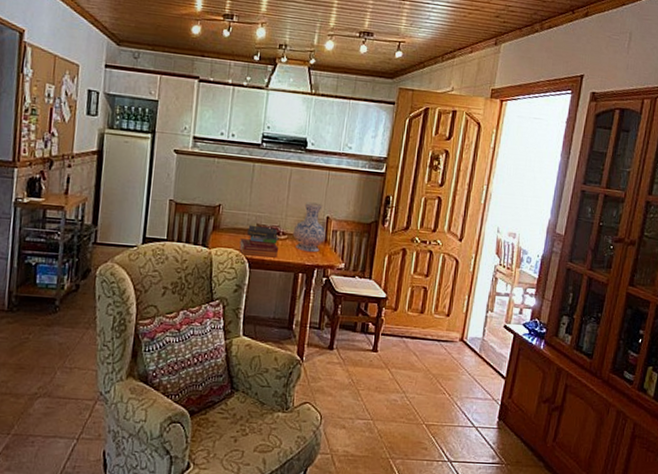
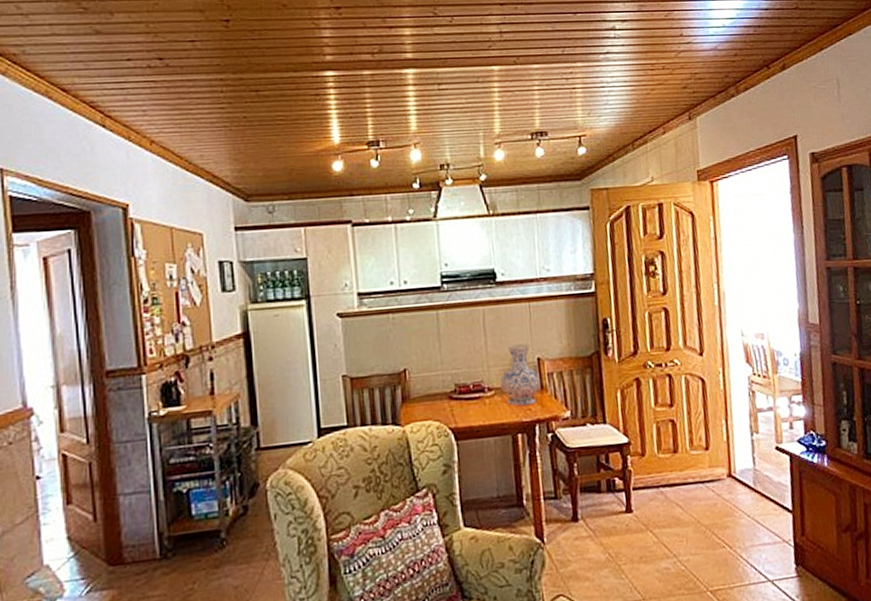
books: present [239,224,279,258] -> none [438,384,488,426]

